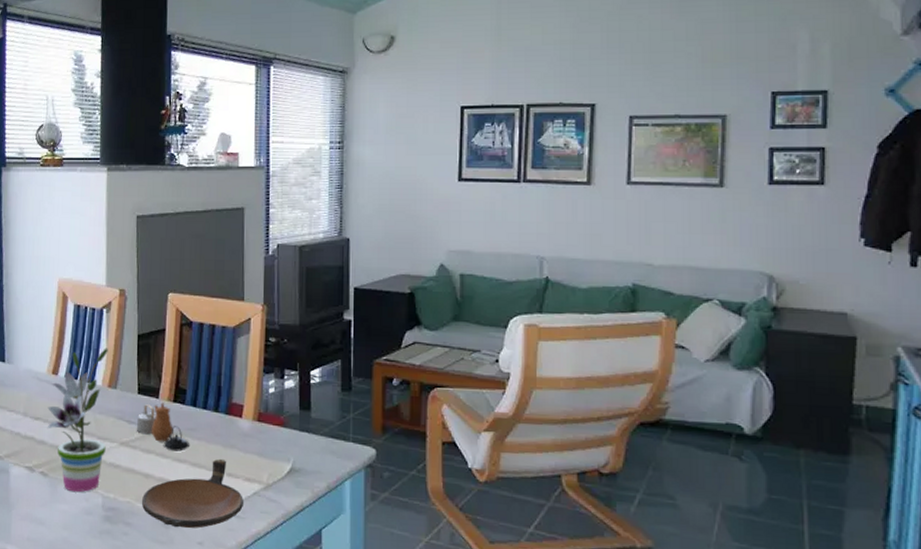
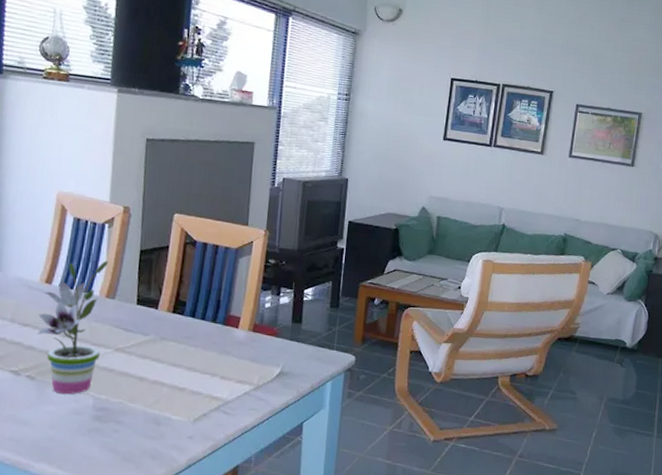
teapot: present [136,403,191,452] -> none [133,313,187,357]
bowl: present [141,458,243,528] -> none [134,363,234,425]

